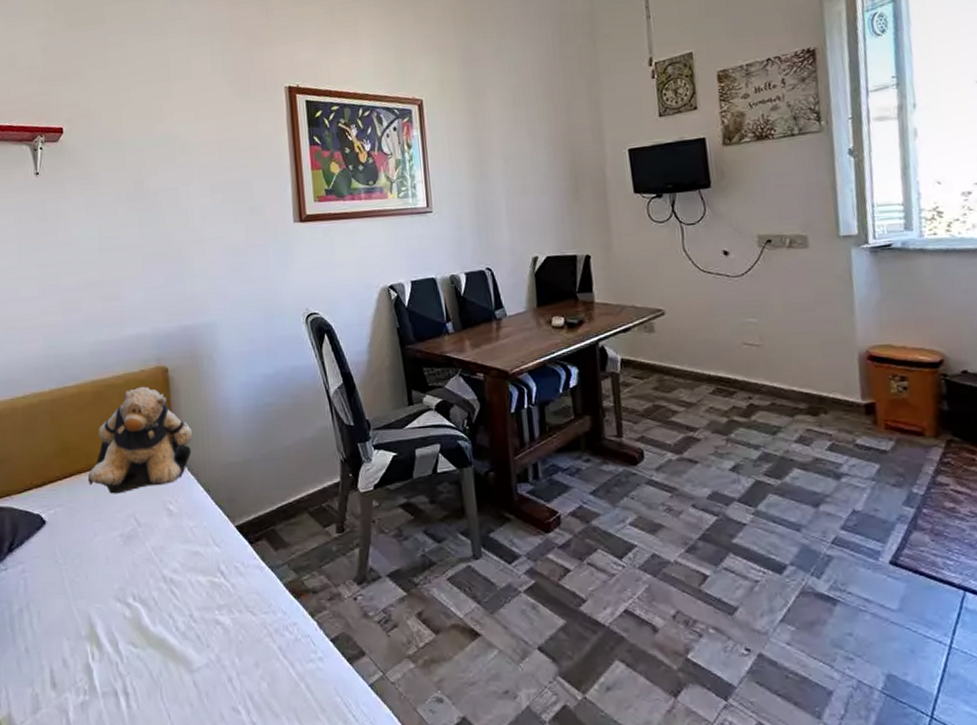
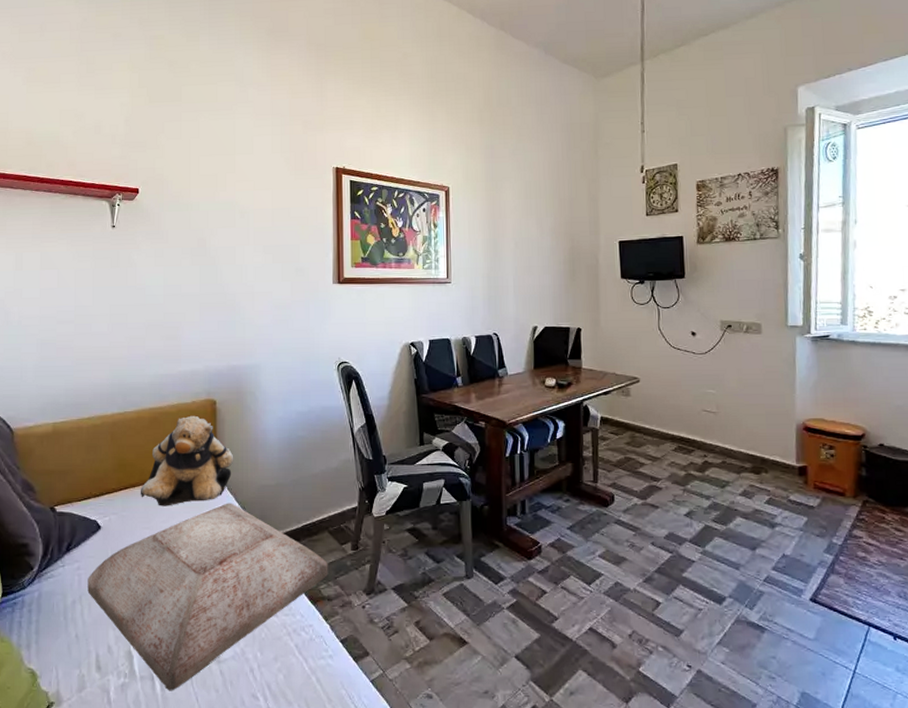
cushion: none [34,485,312,708] -> present [87,503,328,691]

